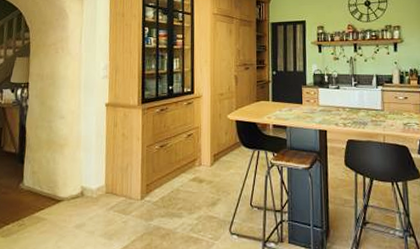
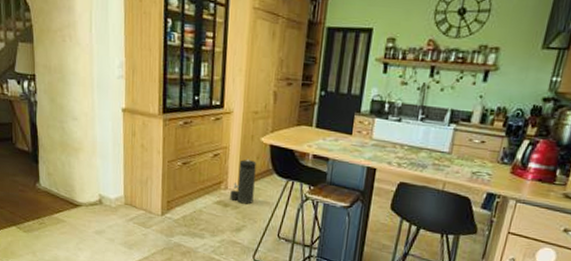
canister: none [204,135,225,178] -> present [230,159,256,204]

